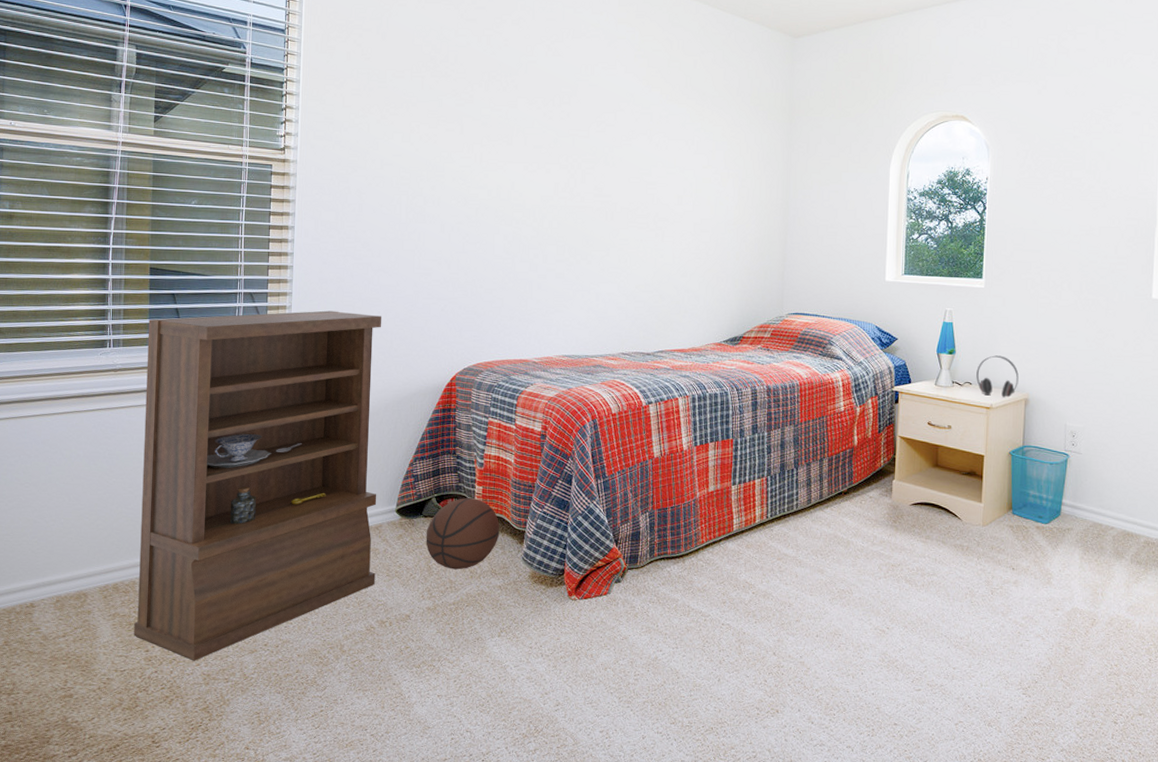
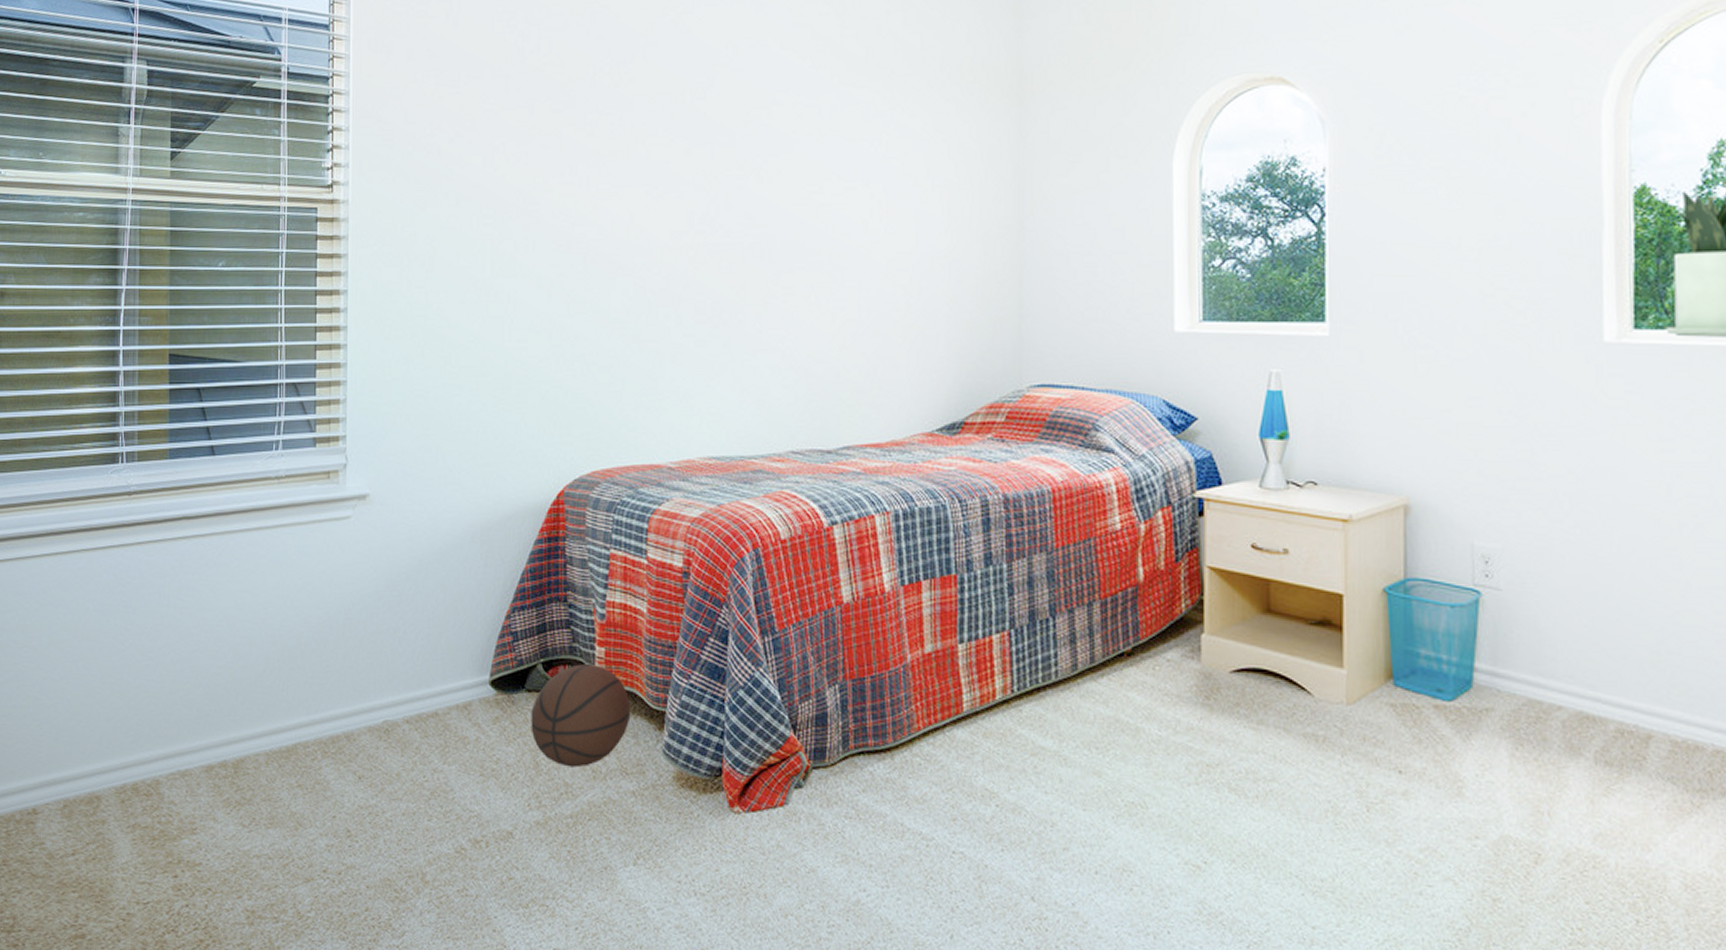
bookshelf: present [134,310,382,661] -> none [158,404,465,892]
headphones: present [976,355,1019,398] -> none [1324,439,1392,504]

